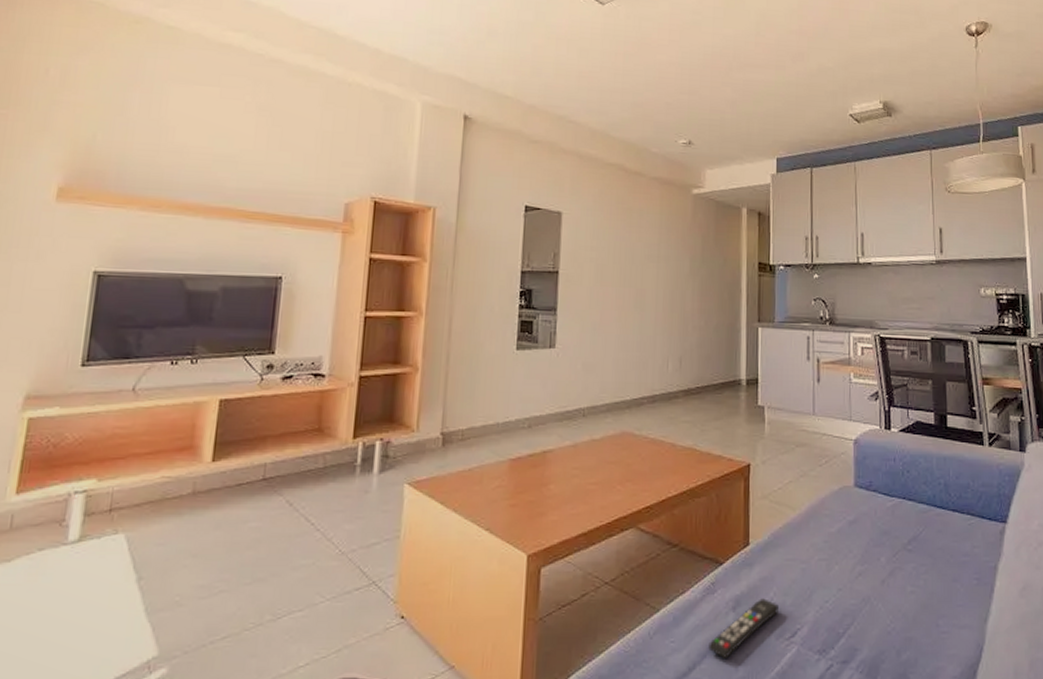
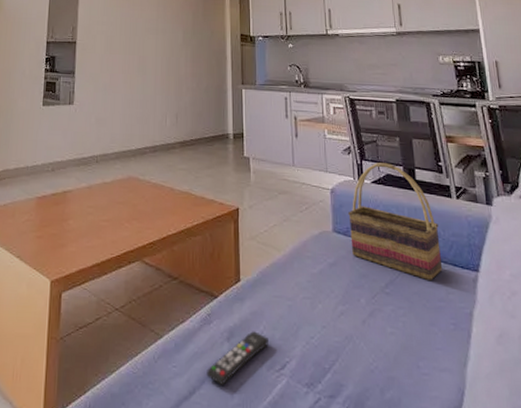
woven basket: none [871,409,970,535] -> present [347,163,443,281]

